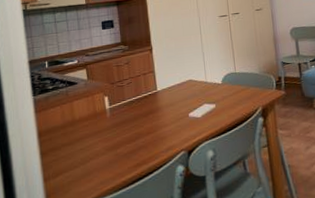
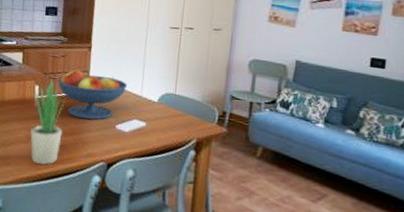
potted plant: none [103,84,140,172] -> present [30,76,65,165]
fruit bowl: none [125,71,193,117] -> present [57,69,128,120]

